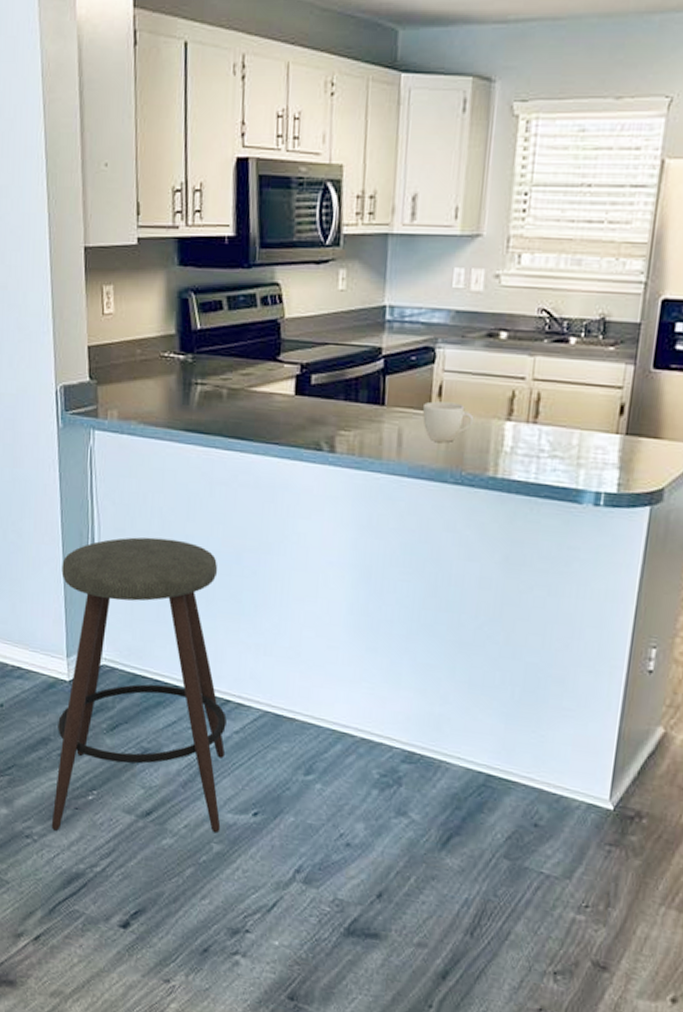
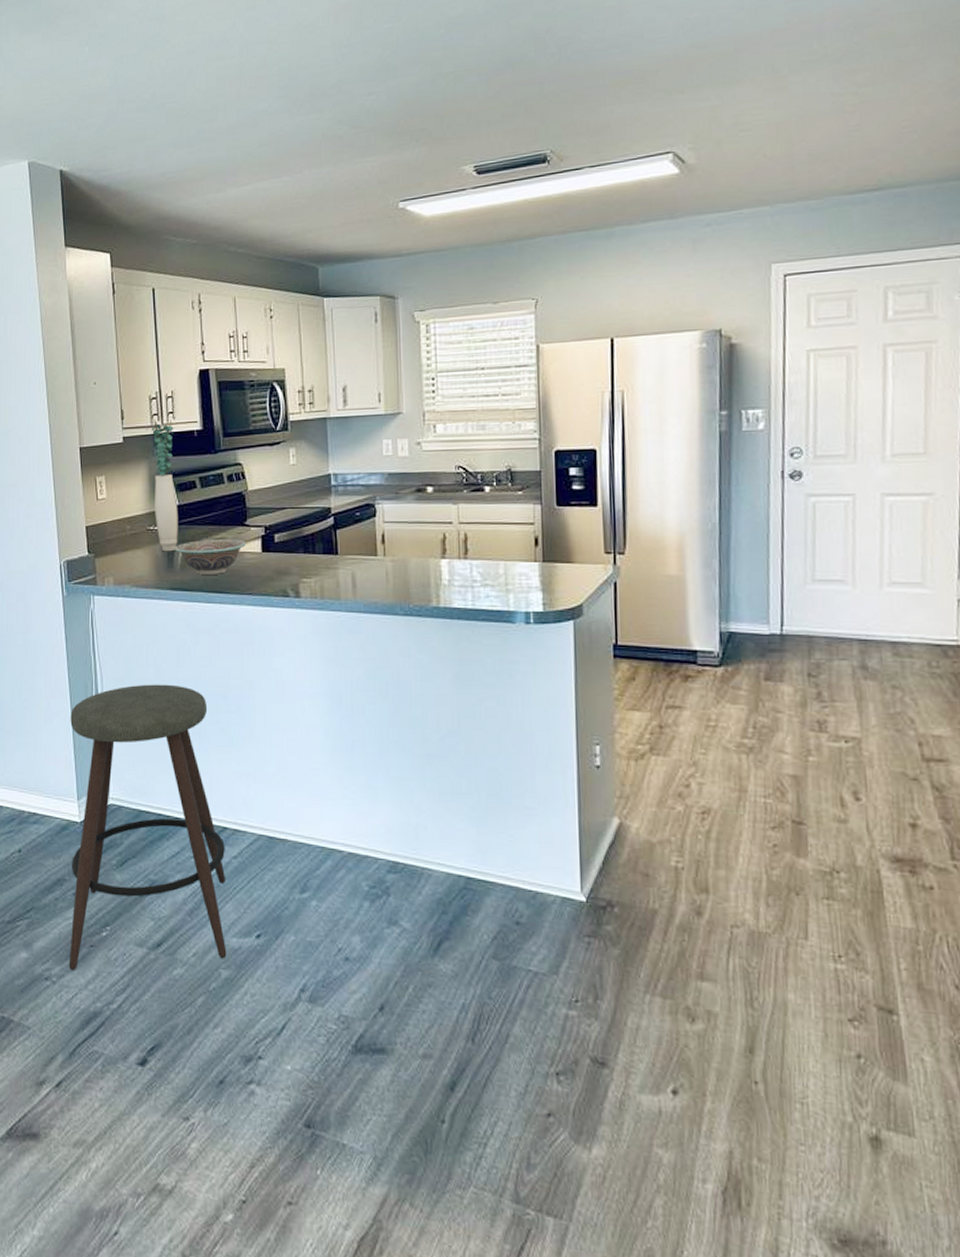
vase: none [171,218,200,386] -> present [151,419,178,552]
decorative bowl: none [191,374,277,417] -> present [174,538,246,575]
cup: present [422,401,475,443] -> none [369,547,415,582]

